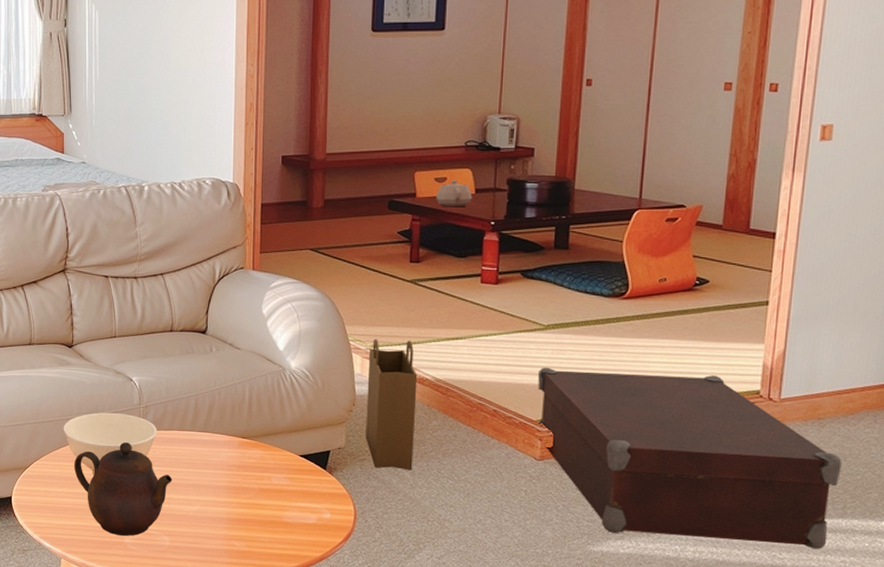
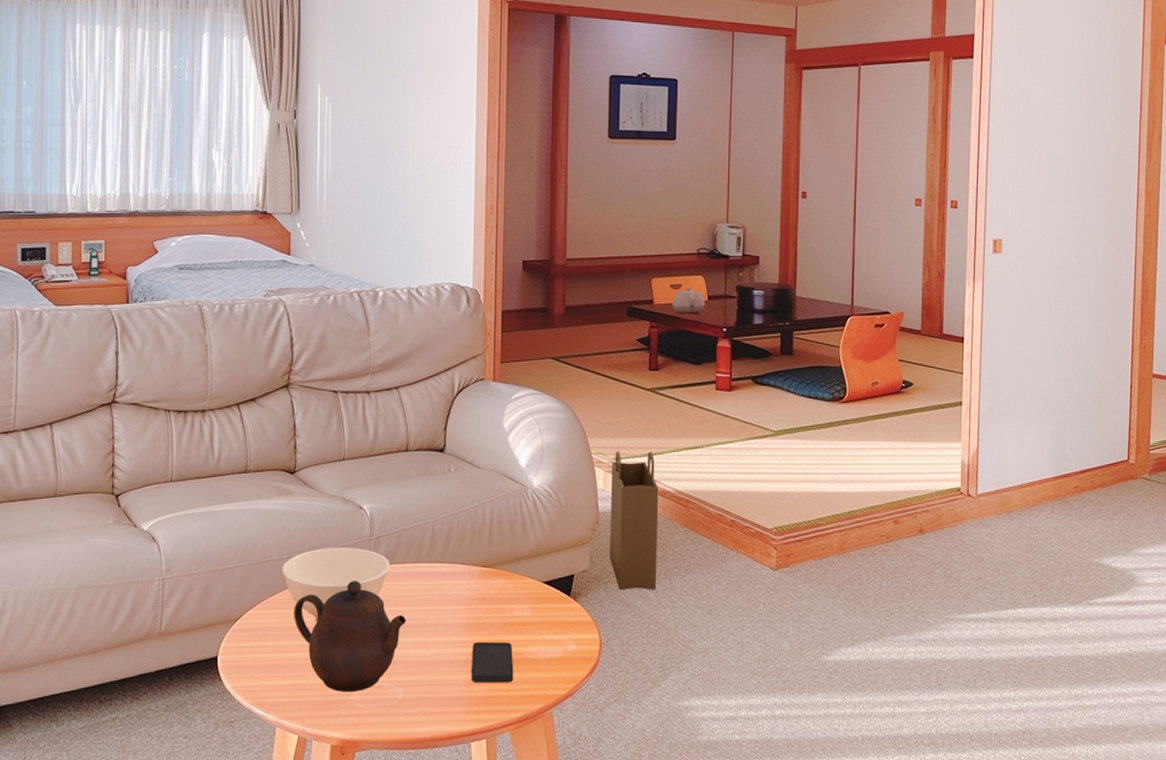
mobile phone: none [231,503,271,542] -> present [471,641,514,684]
suitcase: present [538,367,842,550] -> none [771,473,1030,640]

